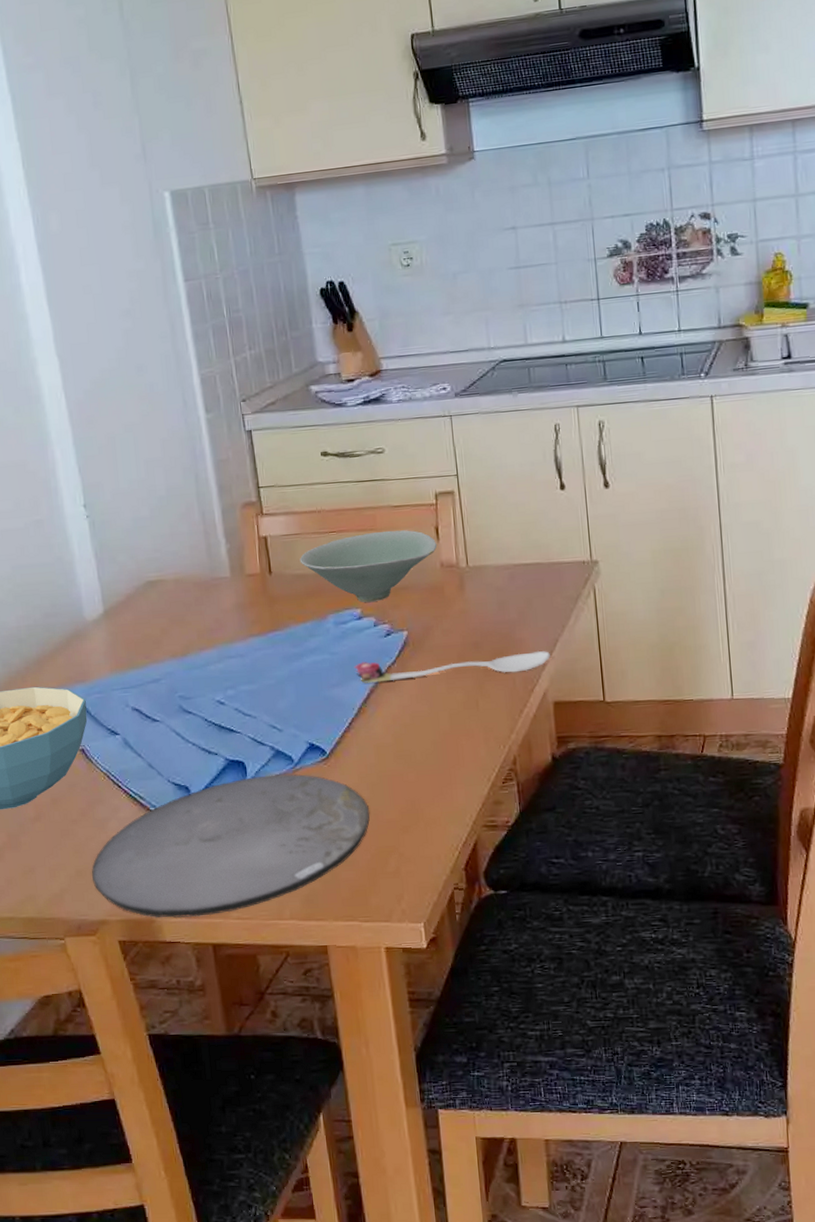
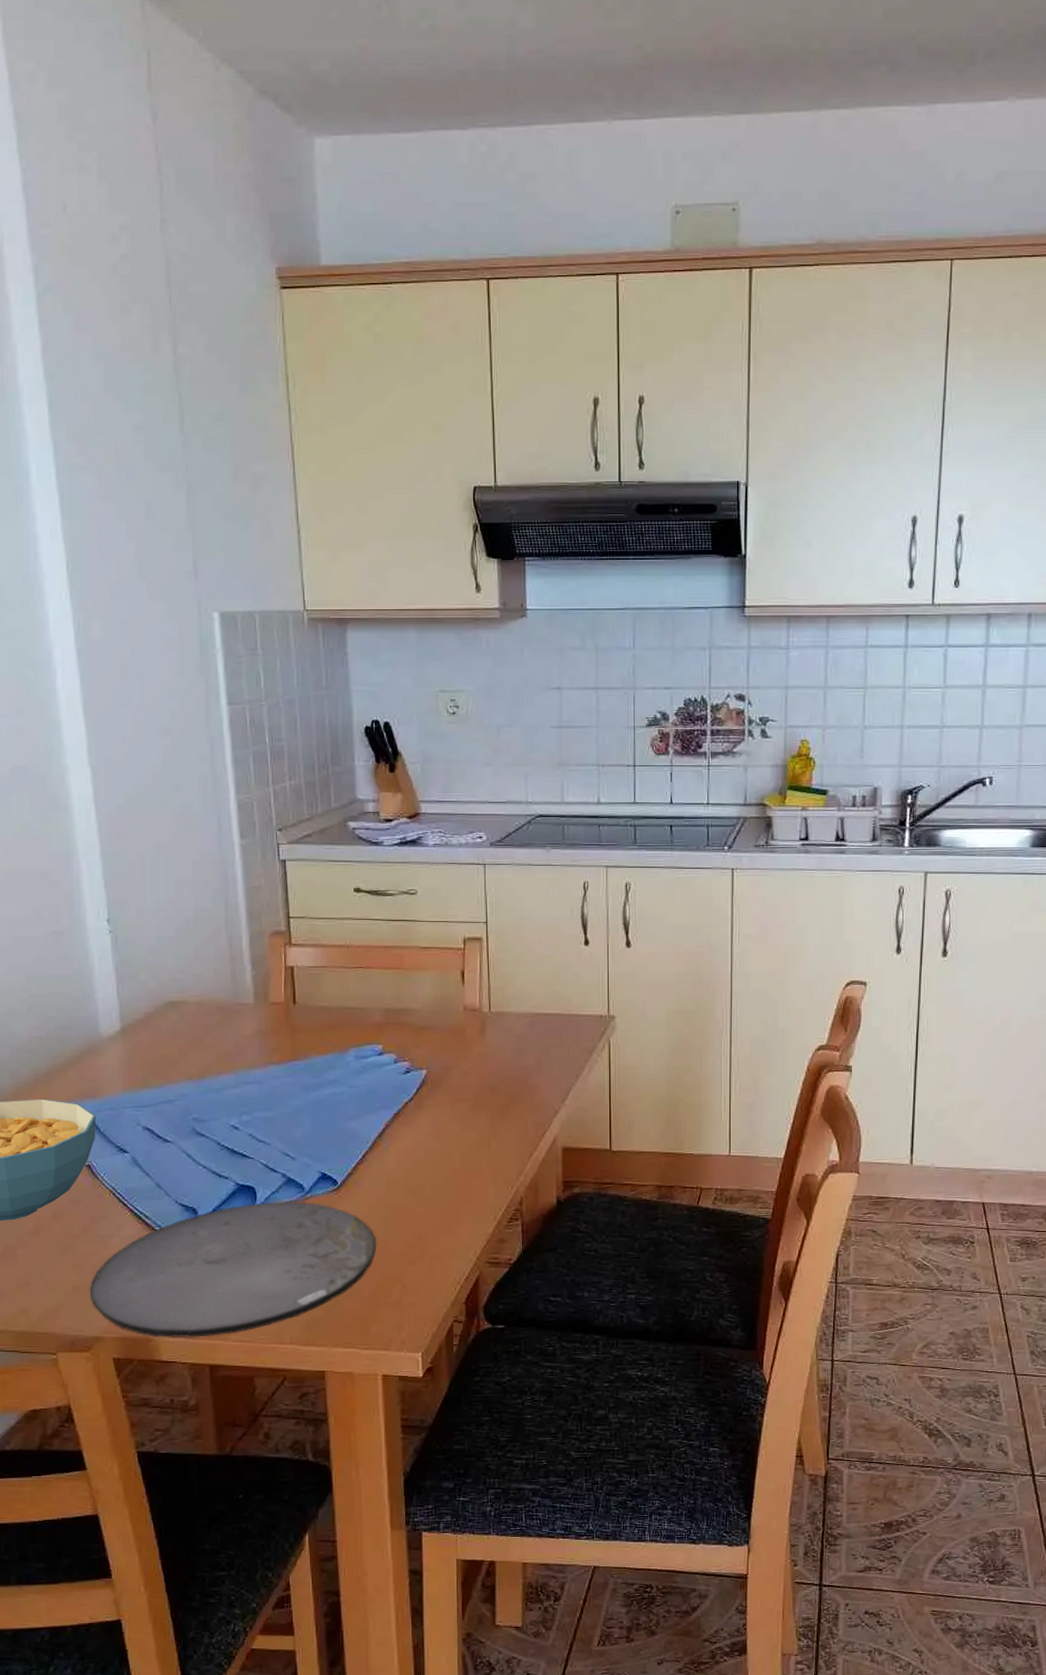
bowl: present [299,530,438,603] -> none [325,970,462,1040]
spoon: present [354,651,550,684] -> none [371,1097,563,1118]

